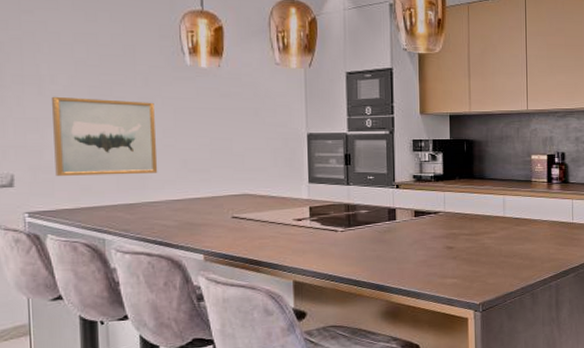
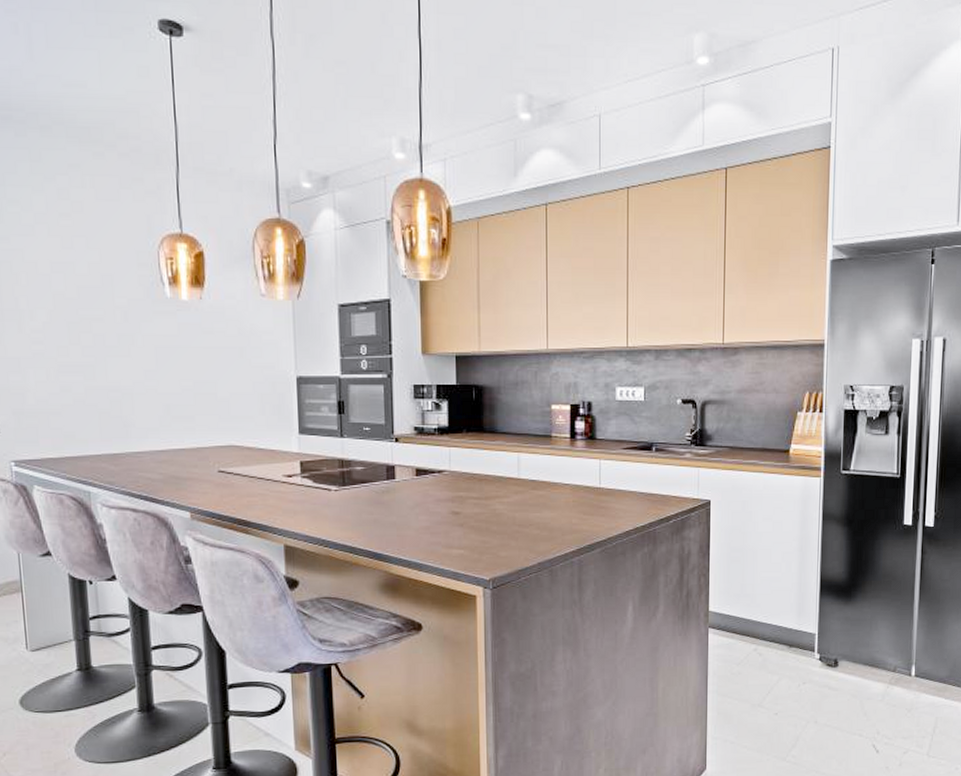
wall art: present [51,96,158,176] -> none [31,333,141,422]

